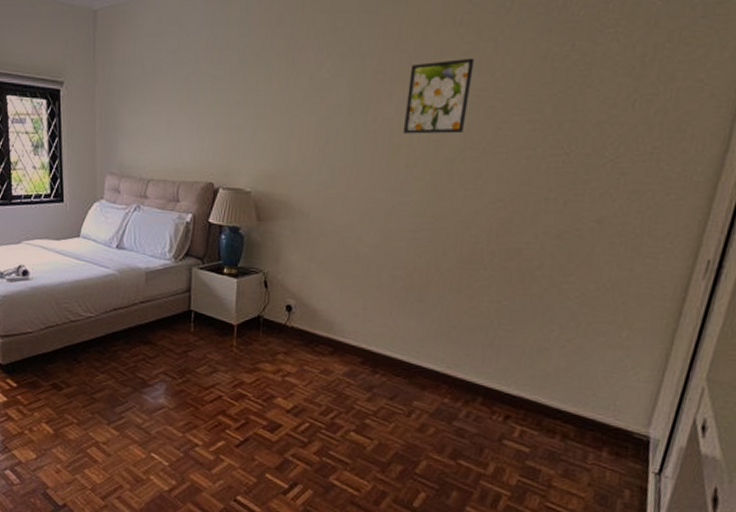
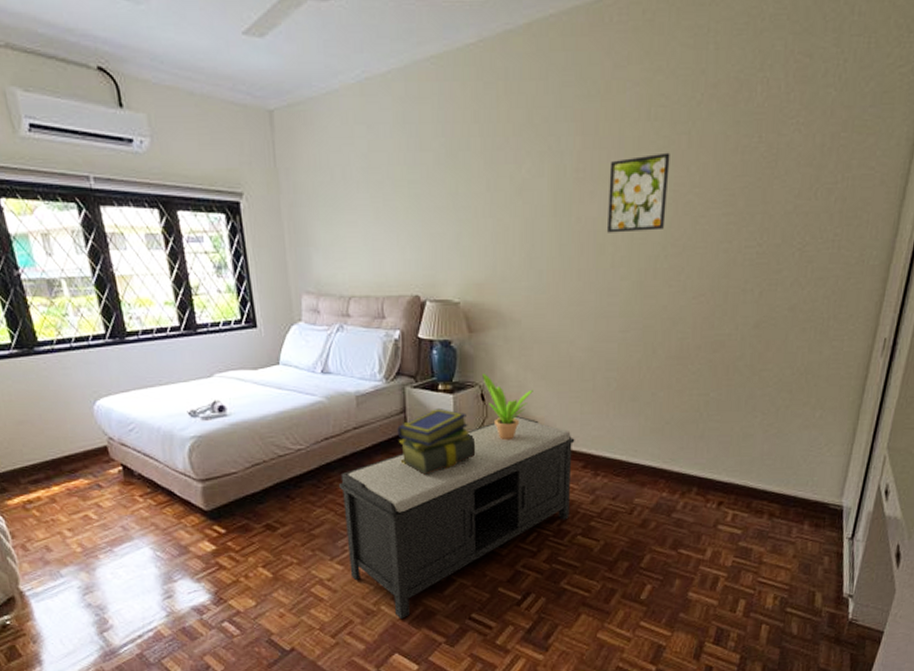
bench: none [121,305,355,491] -> present [338,416,575,619]
stack of books: none [181,291,255,354] -> present [397,409,476,475]
potted plant: none [267,261,316,329] -> present [482,374,533,441]

